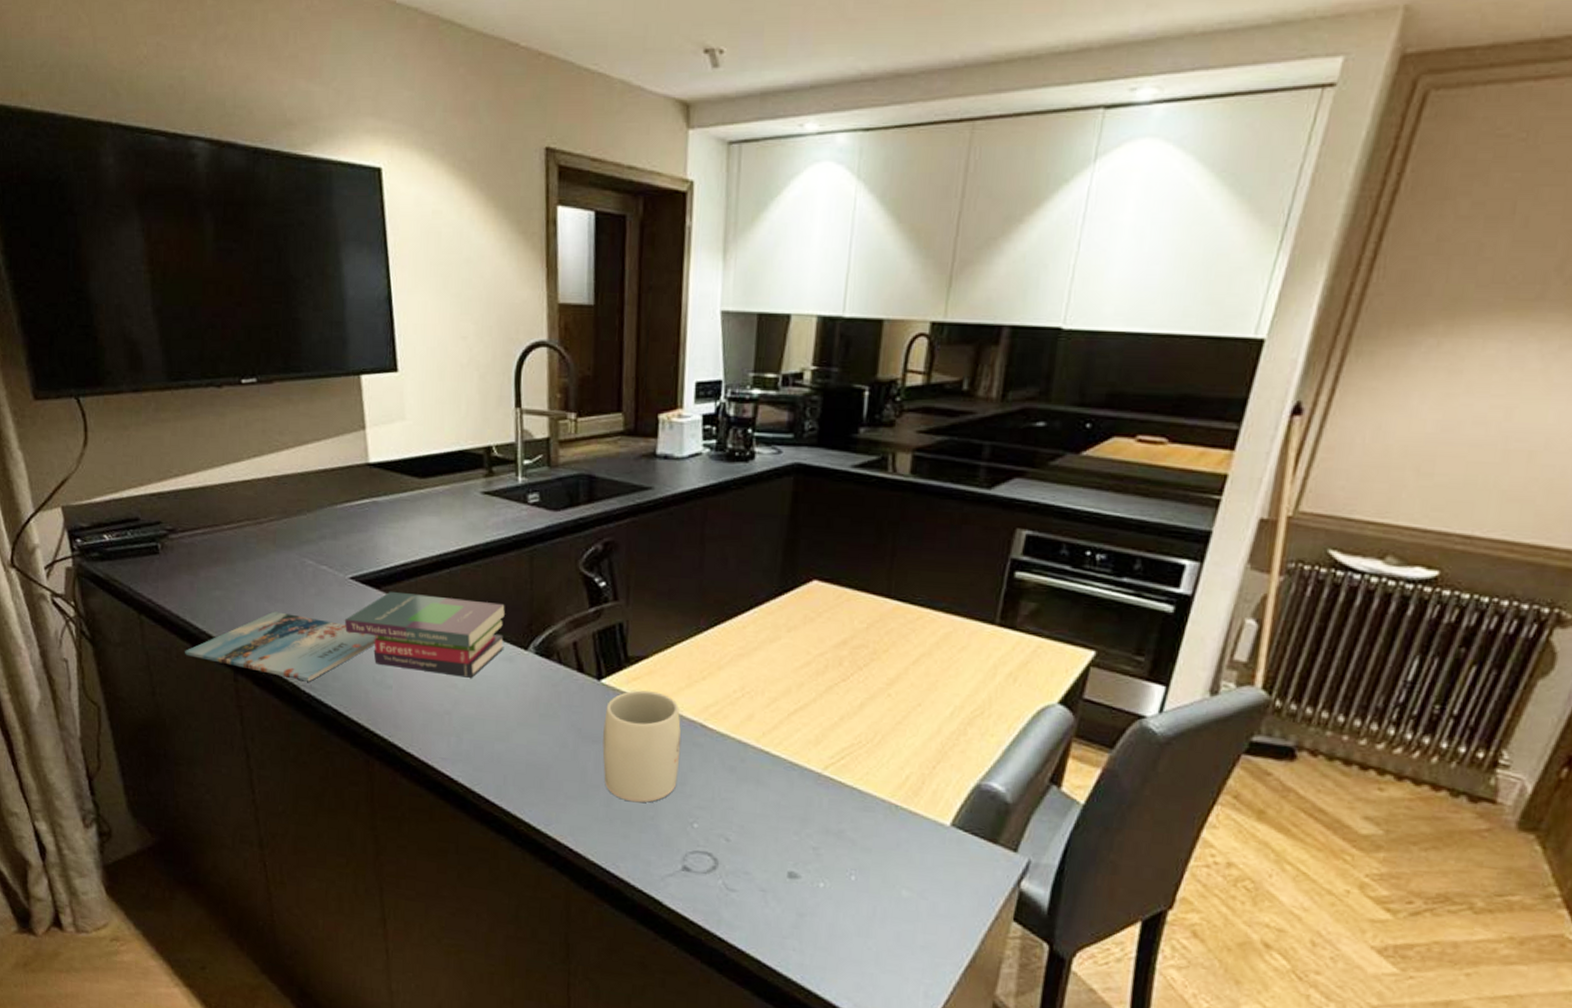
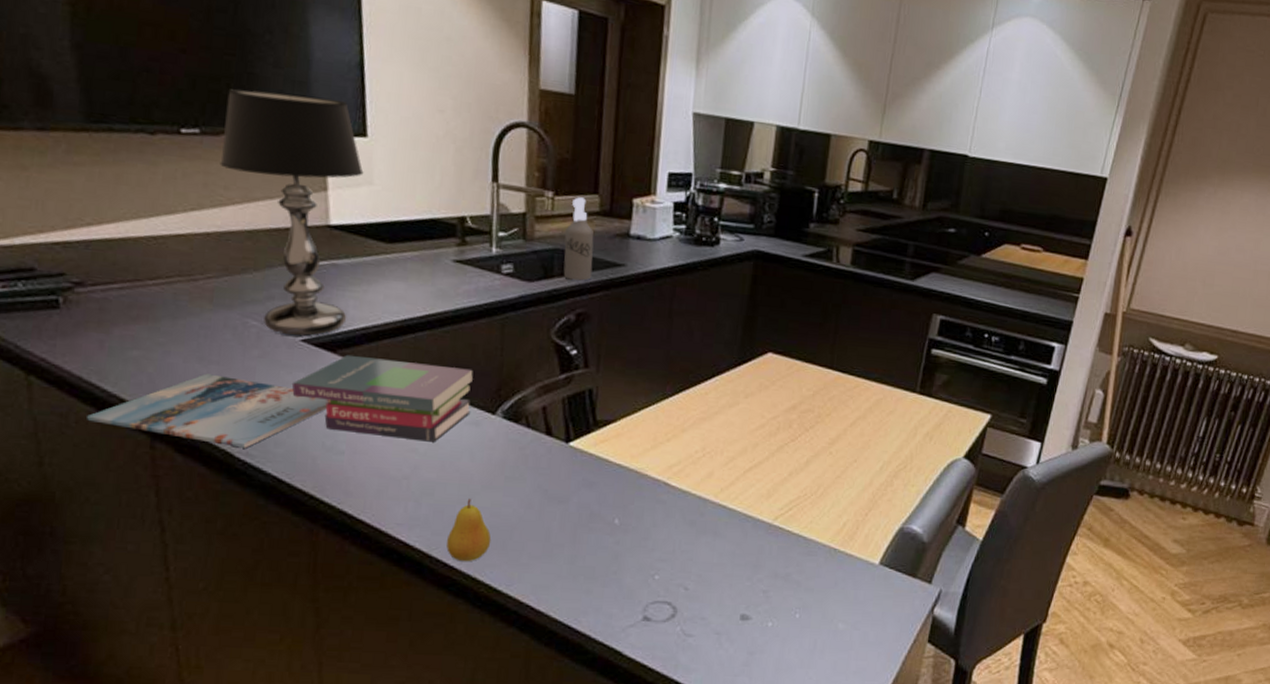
table lamp: none [274,335,396,574] -> present [220,89,364,336]
fruit: none [487,736,529,799] -> present [446,499,491,562]
spray bottle: none [589,417,619,508] -> present [563,197,594,282]
mug: present [602,690,682,803] -> none [568,452,646,559]

